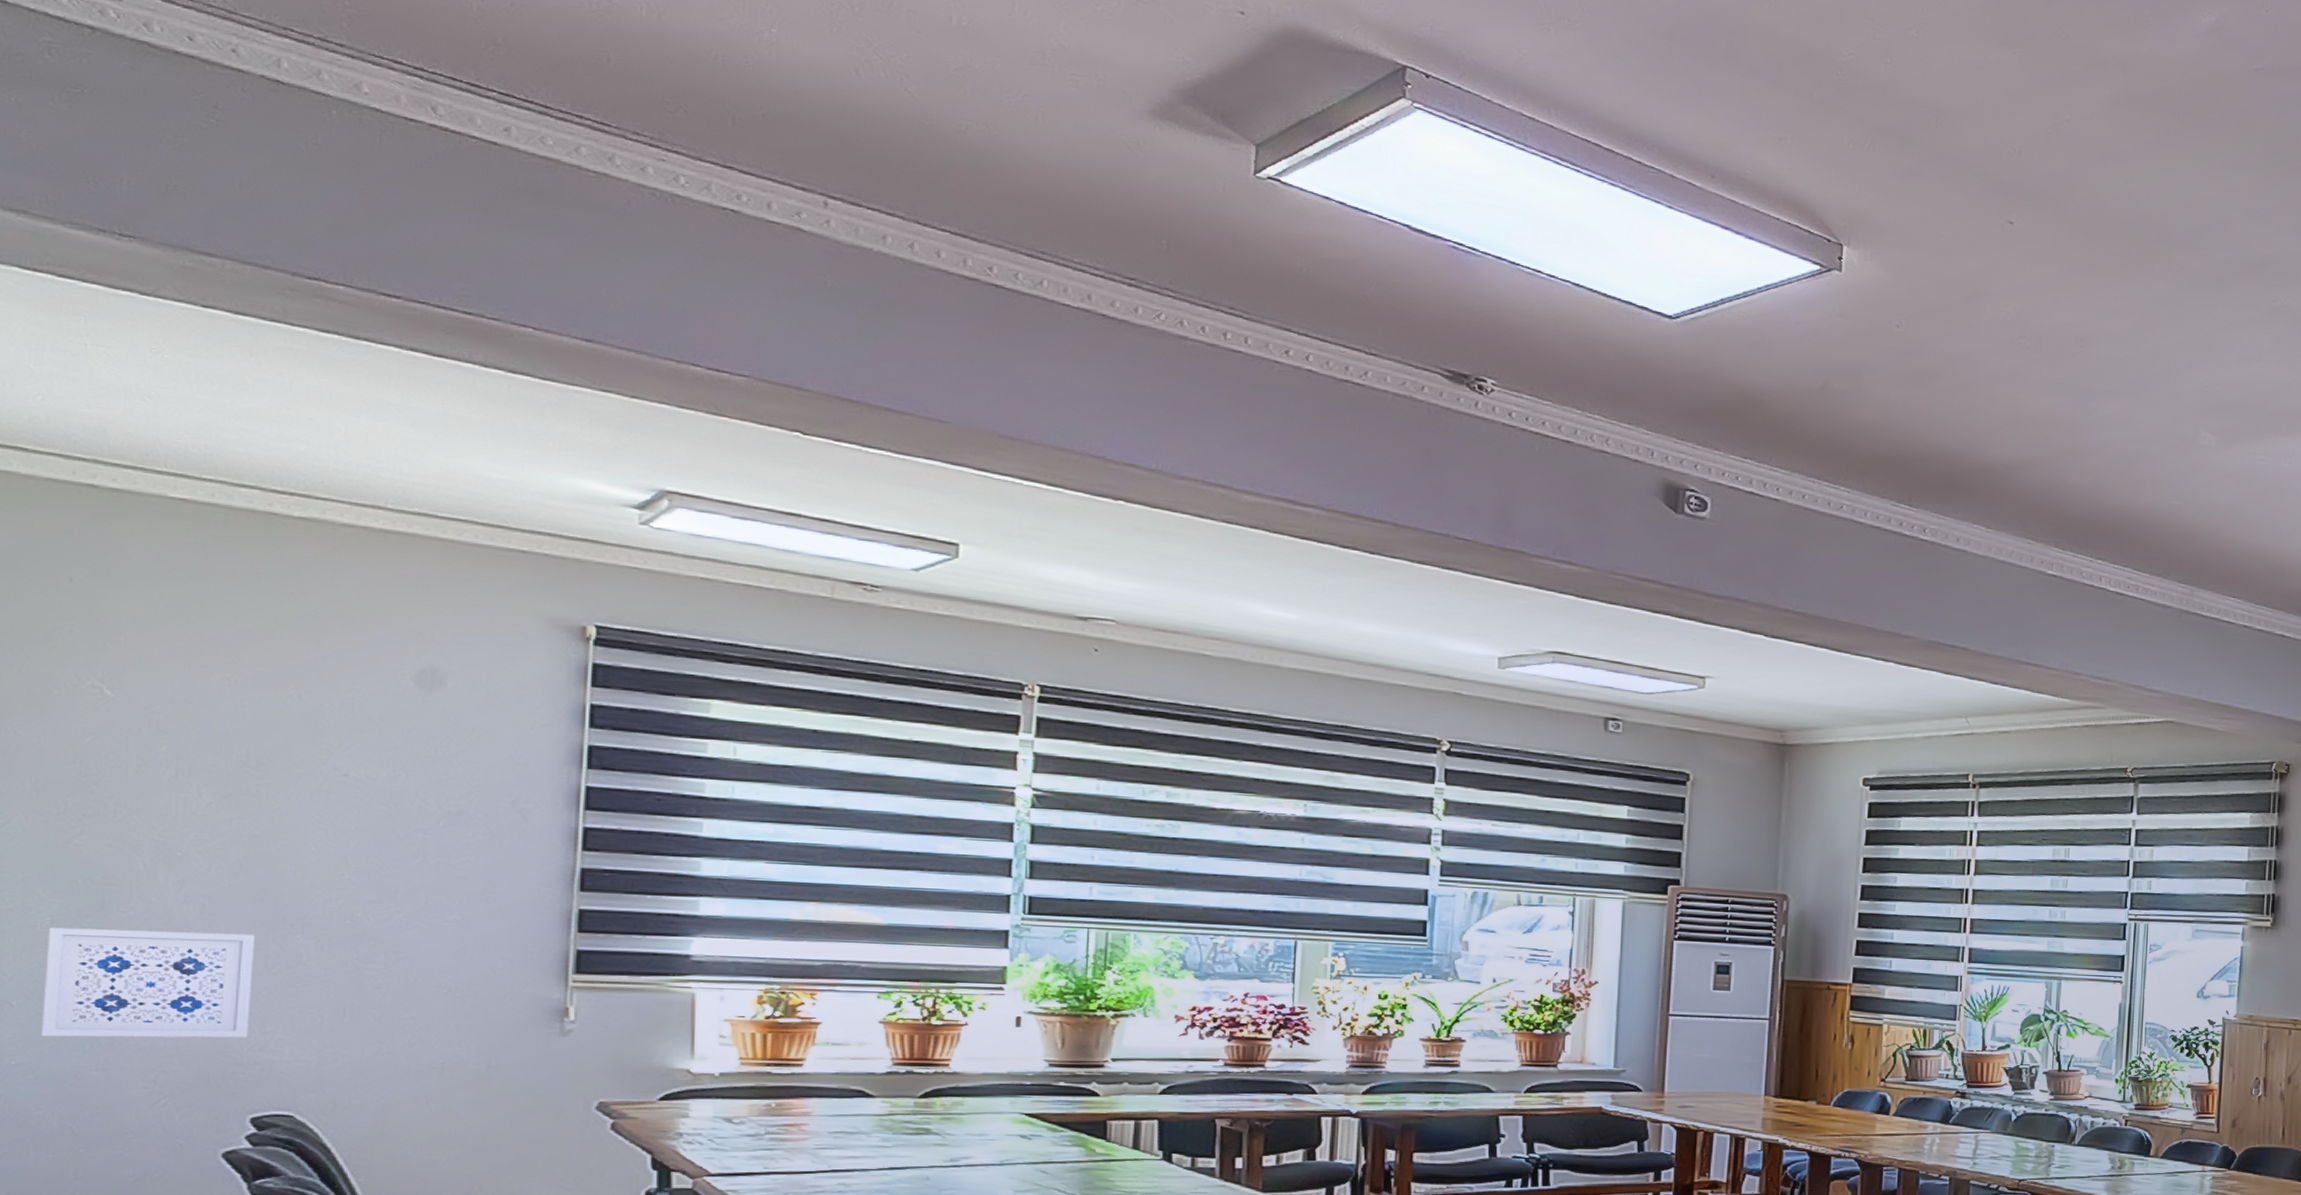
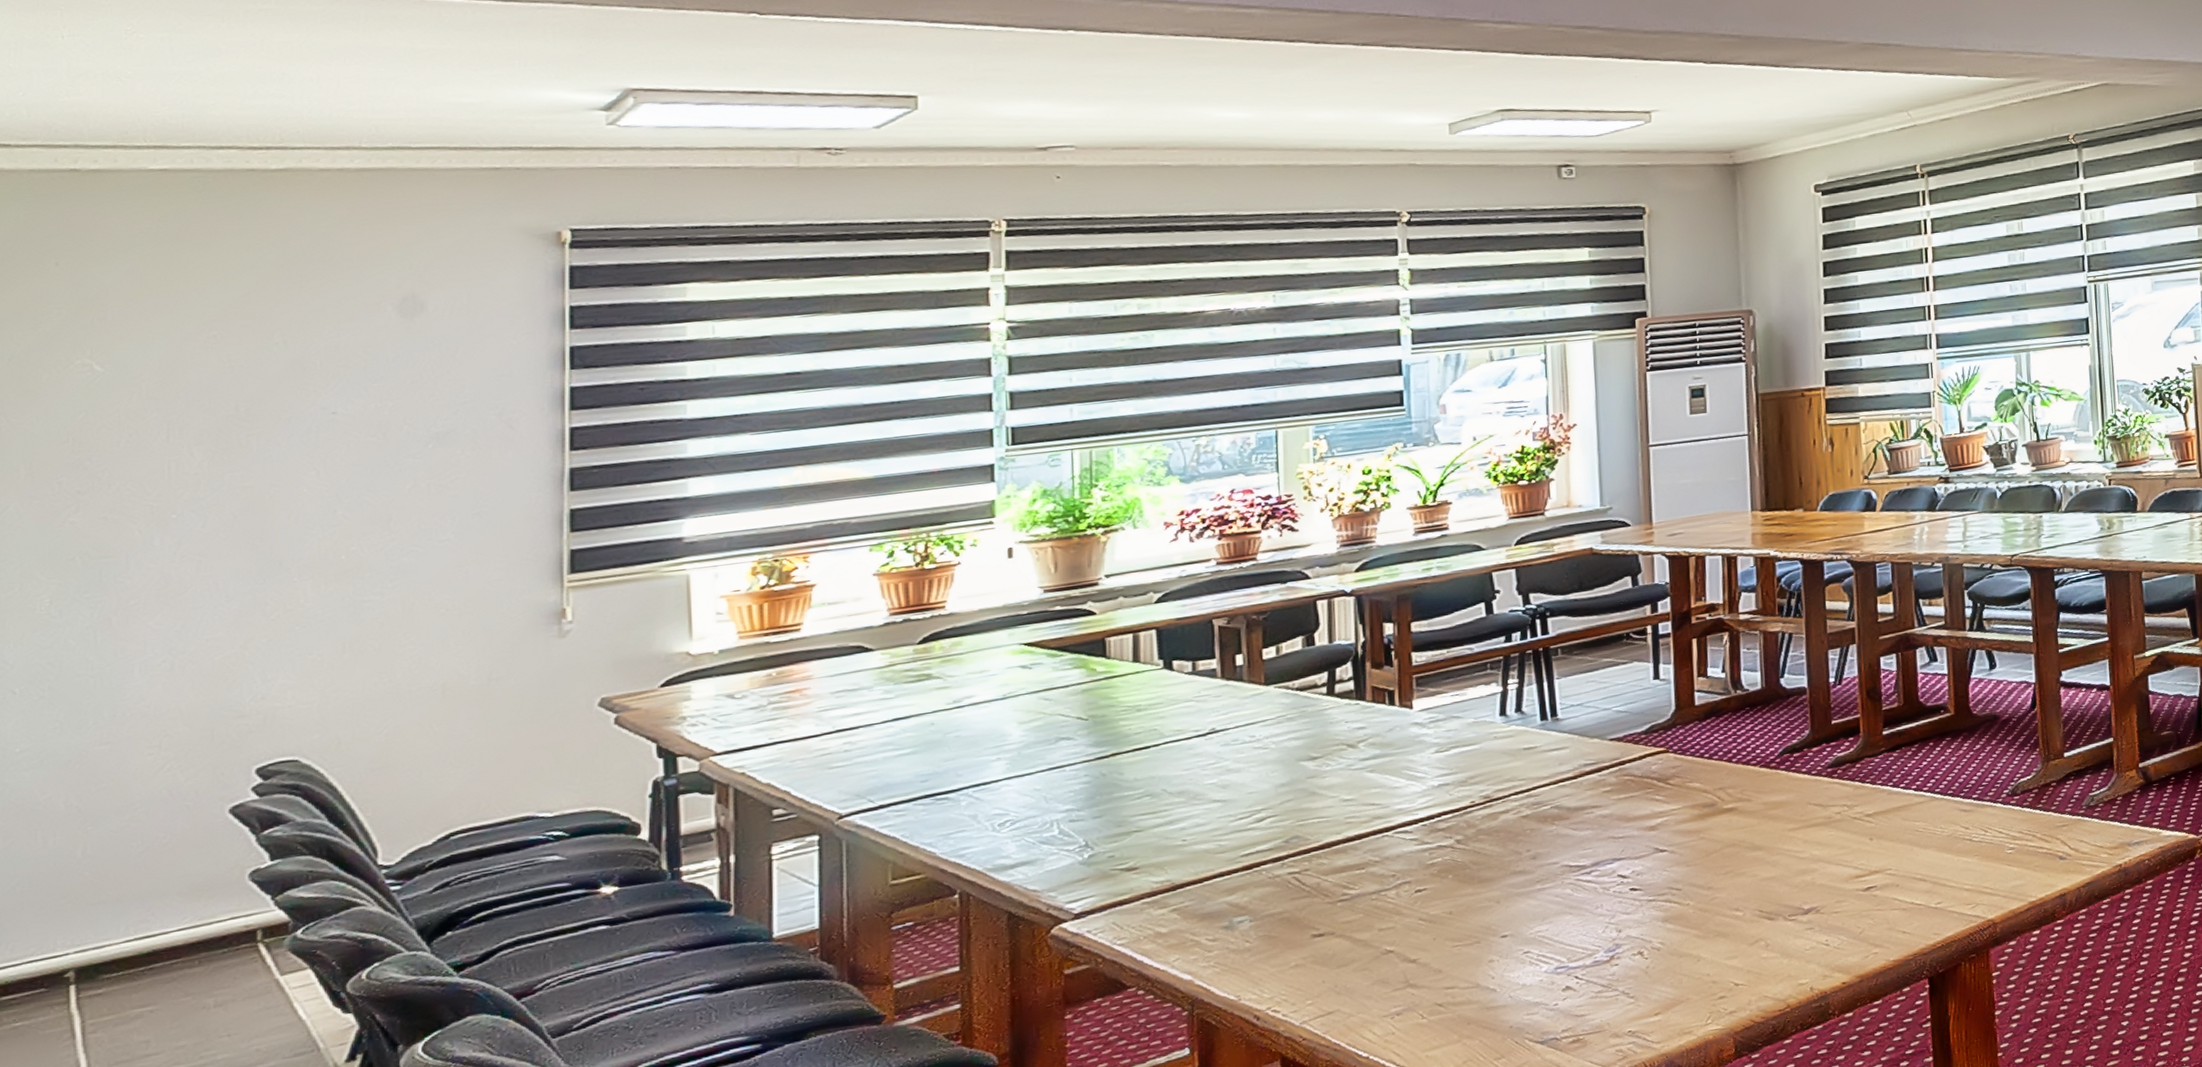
wall art: present [40,927,256,1038] -> none [43,584,253,719]

